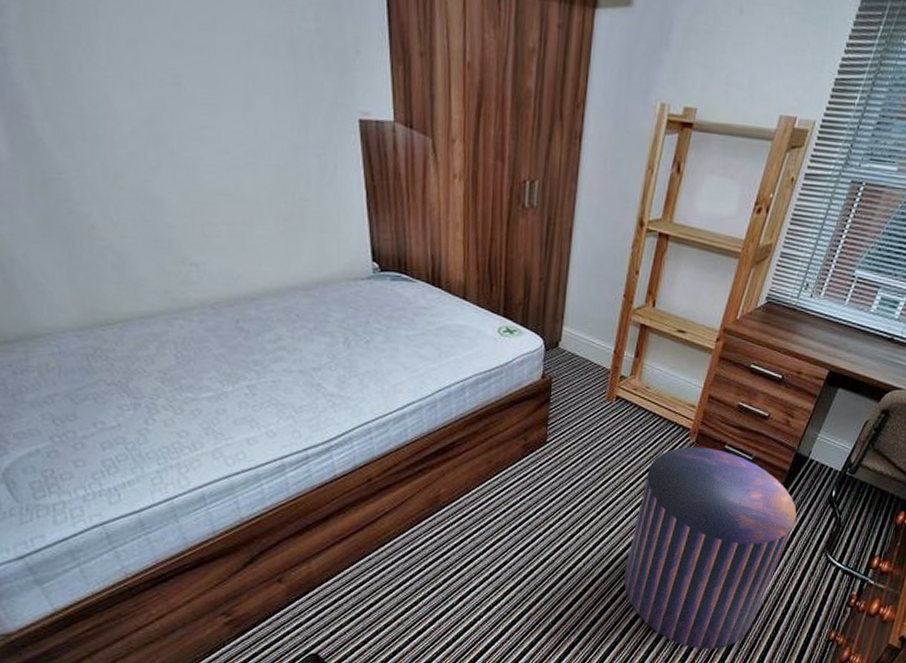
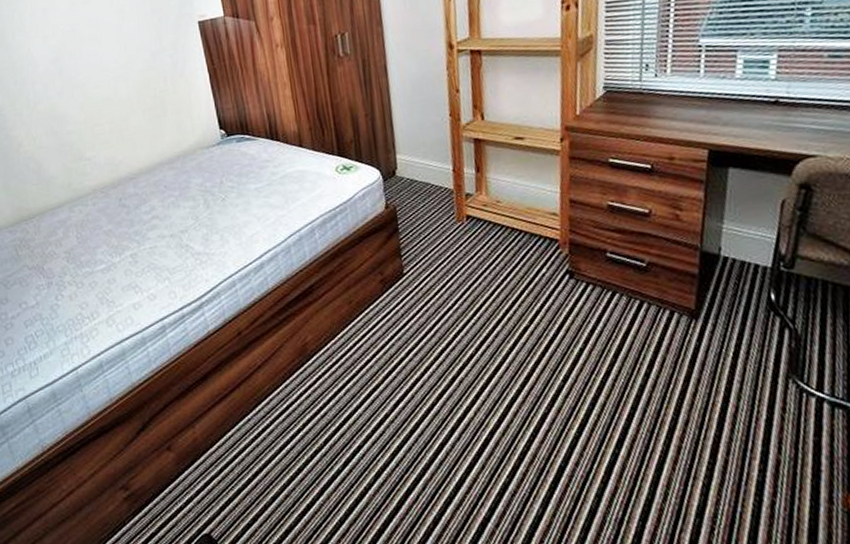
stool: present [624,446,797,649] -> none [521,258,733,526]

